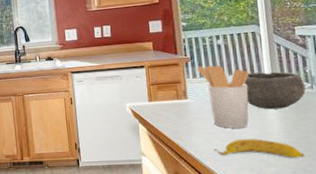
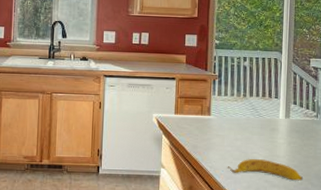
utensil holder: present [196,65,249,128] -> none [222,85,267,148]
bowl: present [244,71,306,110] -> none [261,97,312,134]

